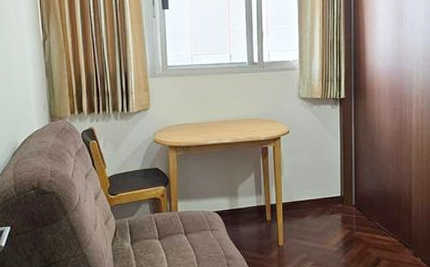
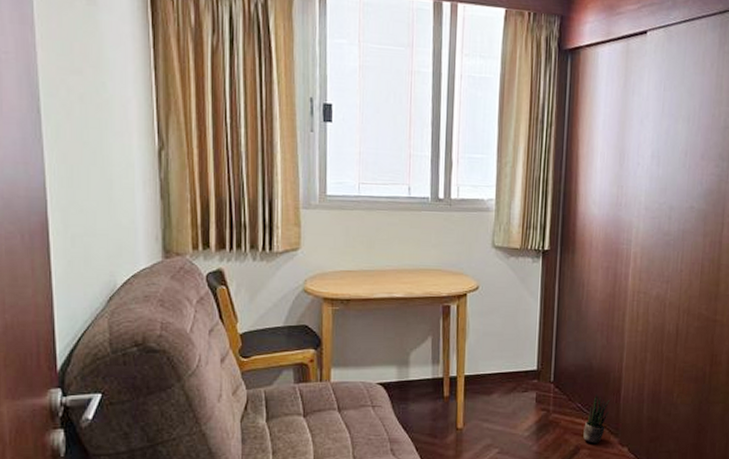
potted plant: none [383,214,404,255] -> present [583,394,611,443]

